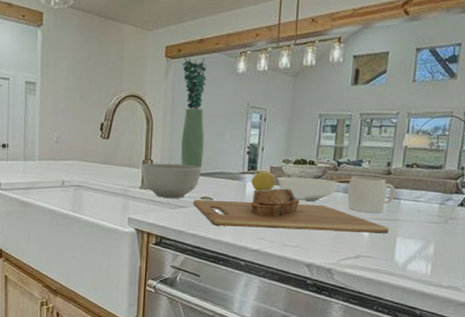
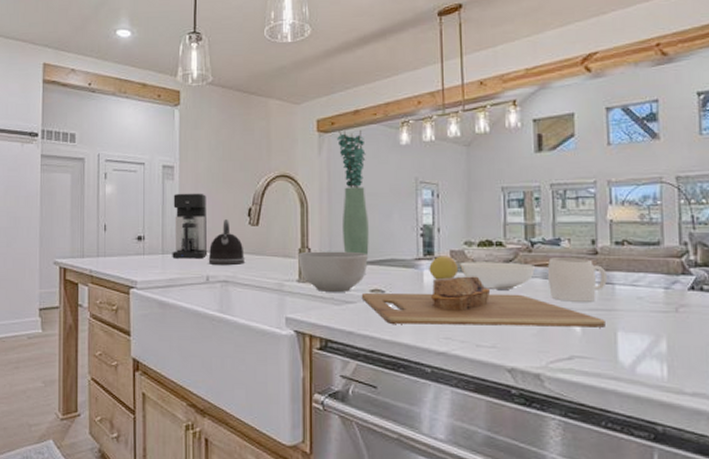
coffee maker: none [32,107,64,166] -> present [172,193,208,259]
kettle: none [64,132,96,172] -> present [208,219,245,265]

